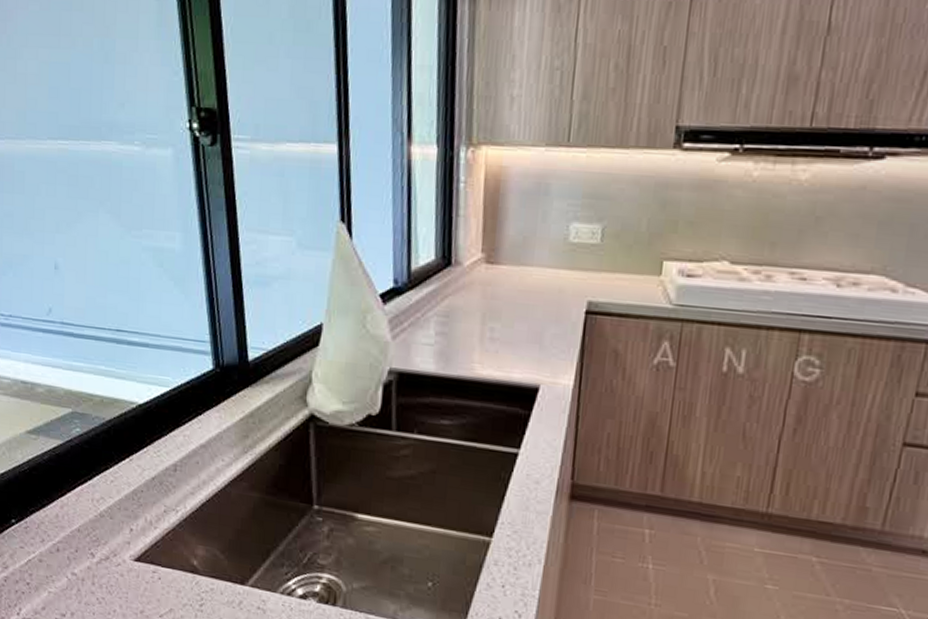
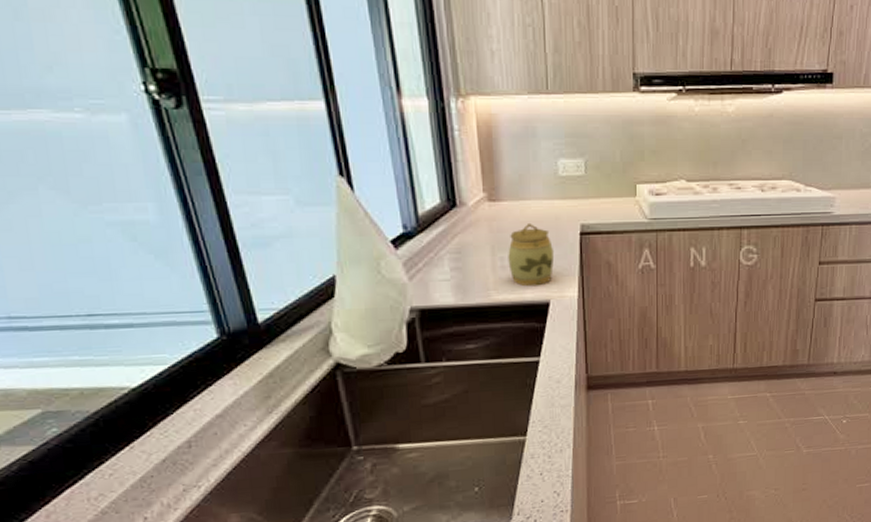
jar: none [498,292,553,367] -> present [508,222,555,287]

